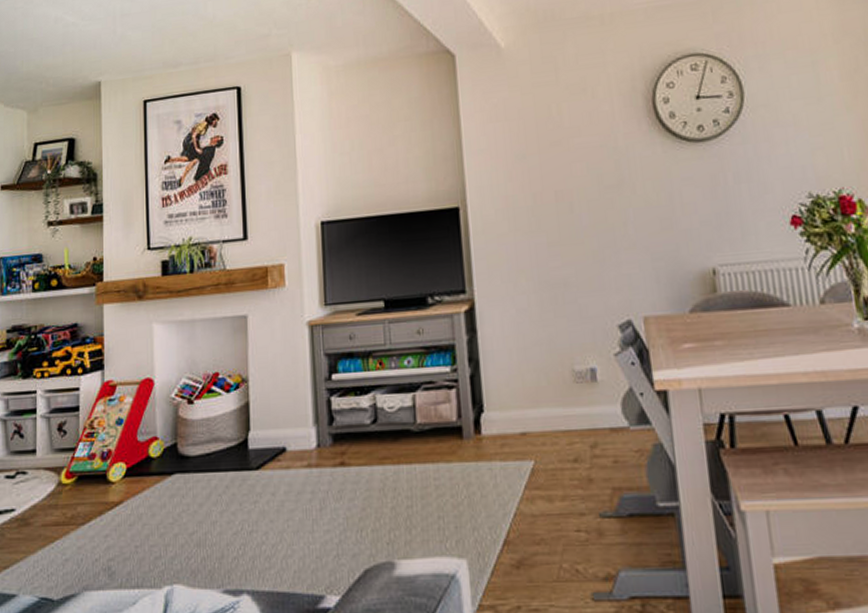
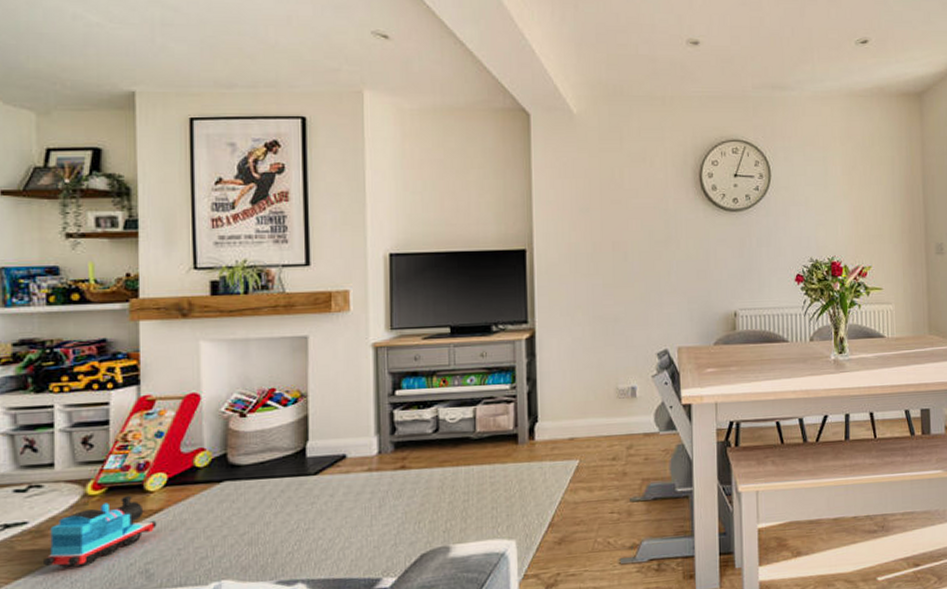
toy train: none [27,485,118,559] -> present [44,495,157,567]

